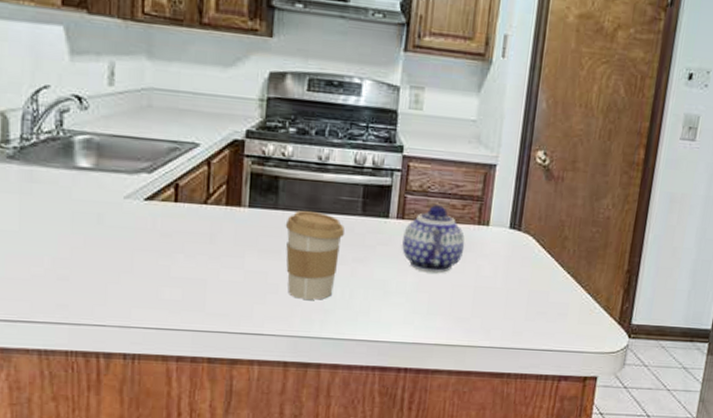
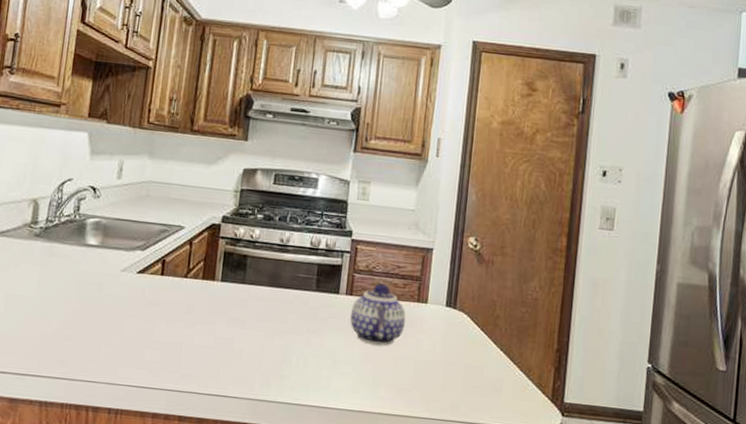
coffee cup: present [285,210,345,300] -> none [249,285,301,367]

